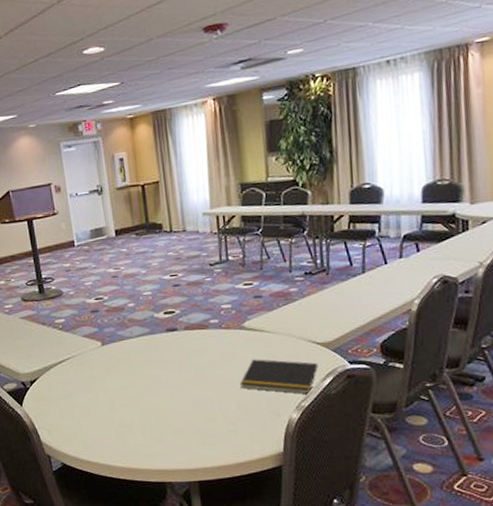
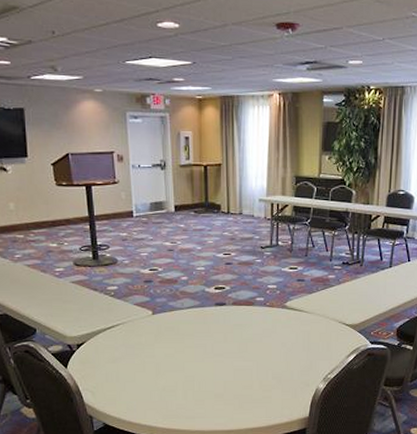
notepad: present [240,359,319,394] -> none [278,335,345,368]

